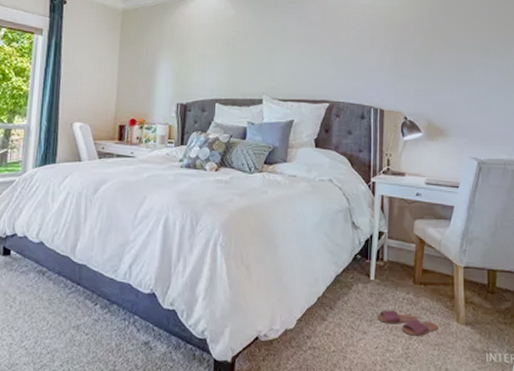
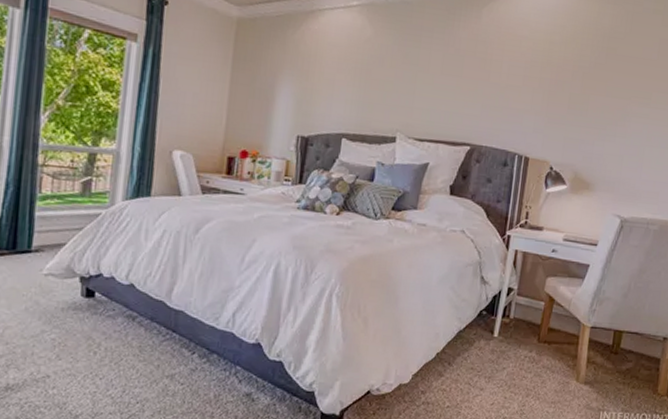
slippers: present [377,310,439,336] -> none [496,367,557,394]

